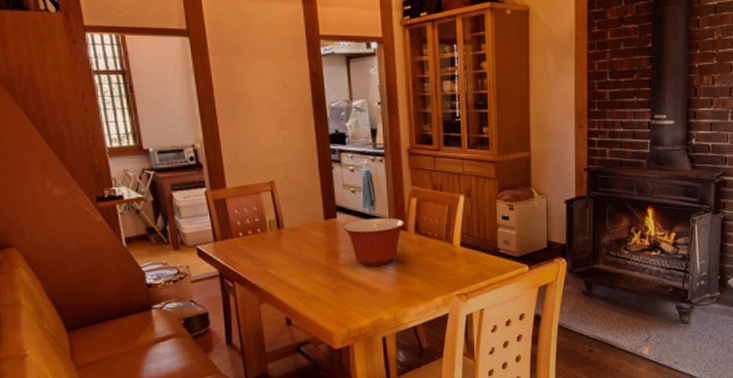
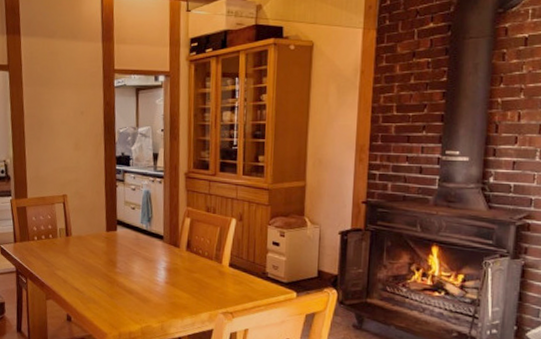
mixing bowl: present [343,217,405,267] -> none [122,233,178,278]

